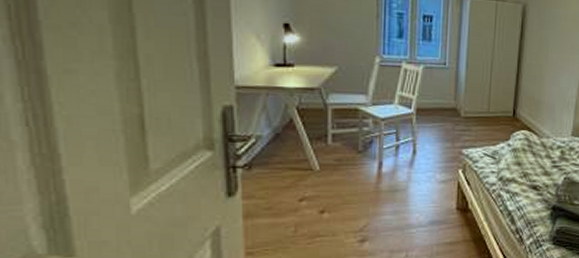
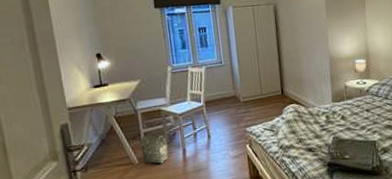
bag: none [325,137,360,175] -> present [140,134,169,164]

